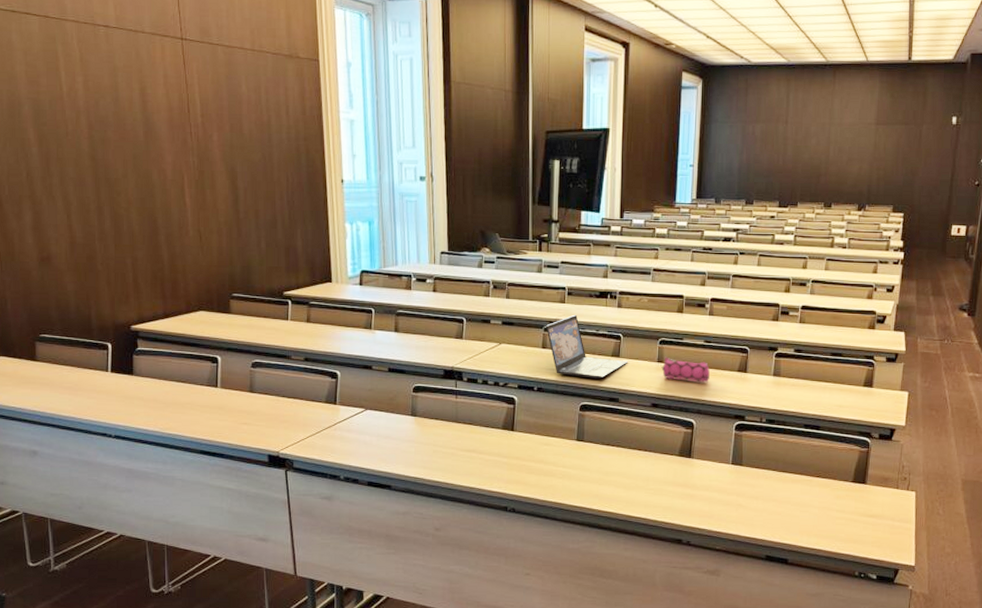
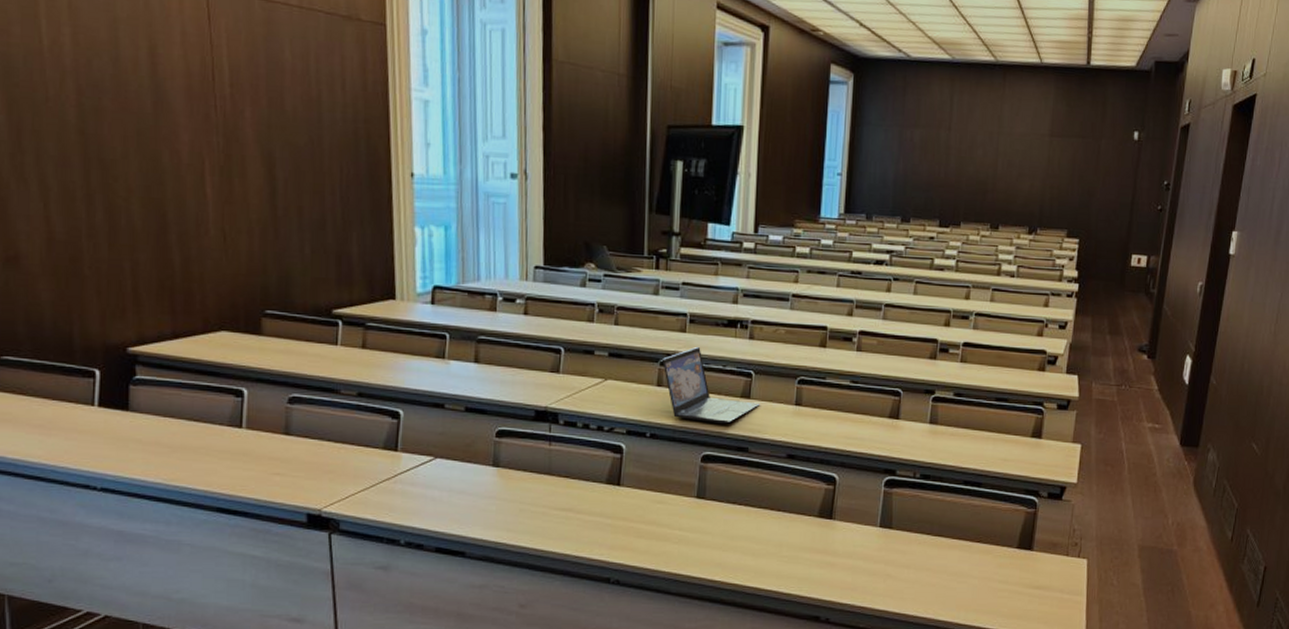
pencil case: present [661,357,710,383] -> none [799,399,856,430]

